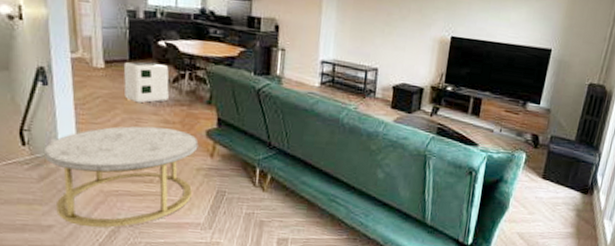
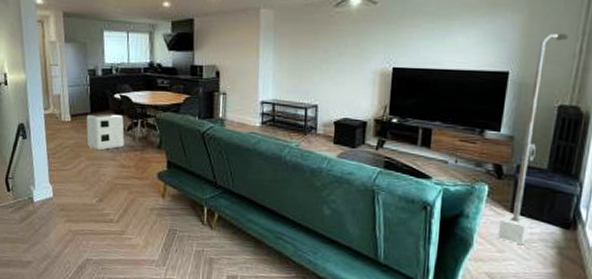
coffee table: present [43,126,199,228] -> none [23,171,151,264]
street lamp: none [529,17,603,208] -> present [497,33,569,246]

